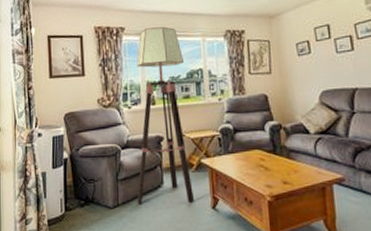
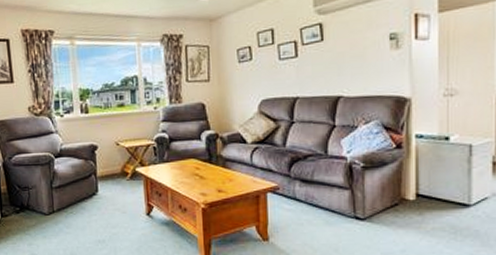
floor lamp: present [136,26,194,204] -> none [68,30,129,211]

